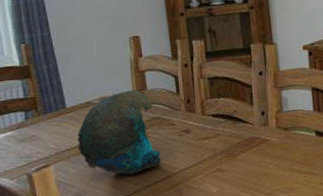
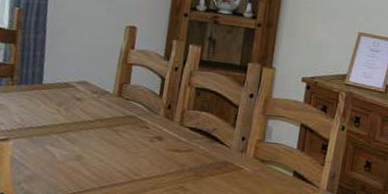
decorative bowl: present [77,89,162,175] -> none [42,80,131,170]

